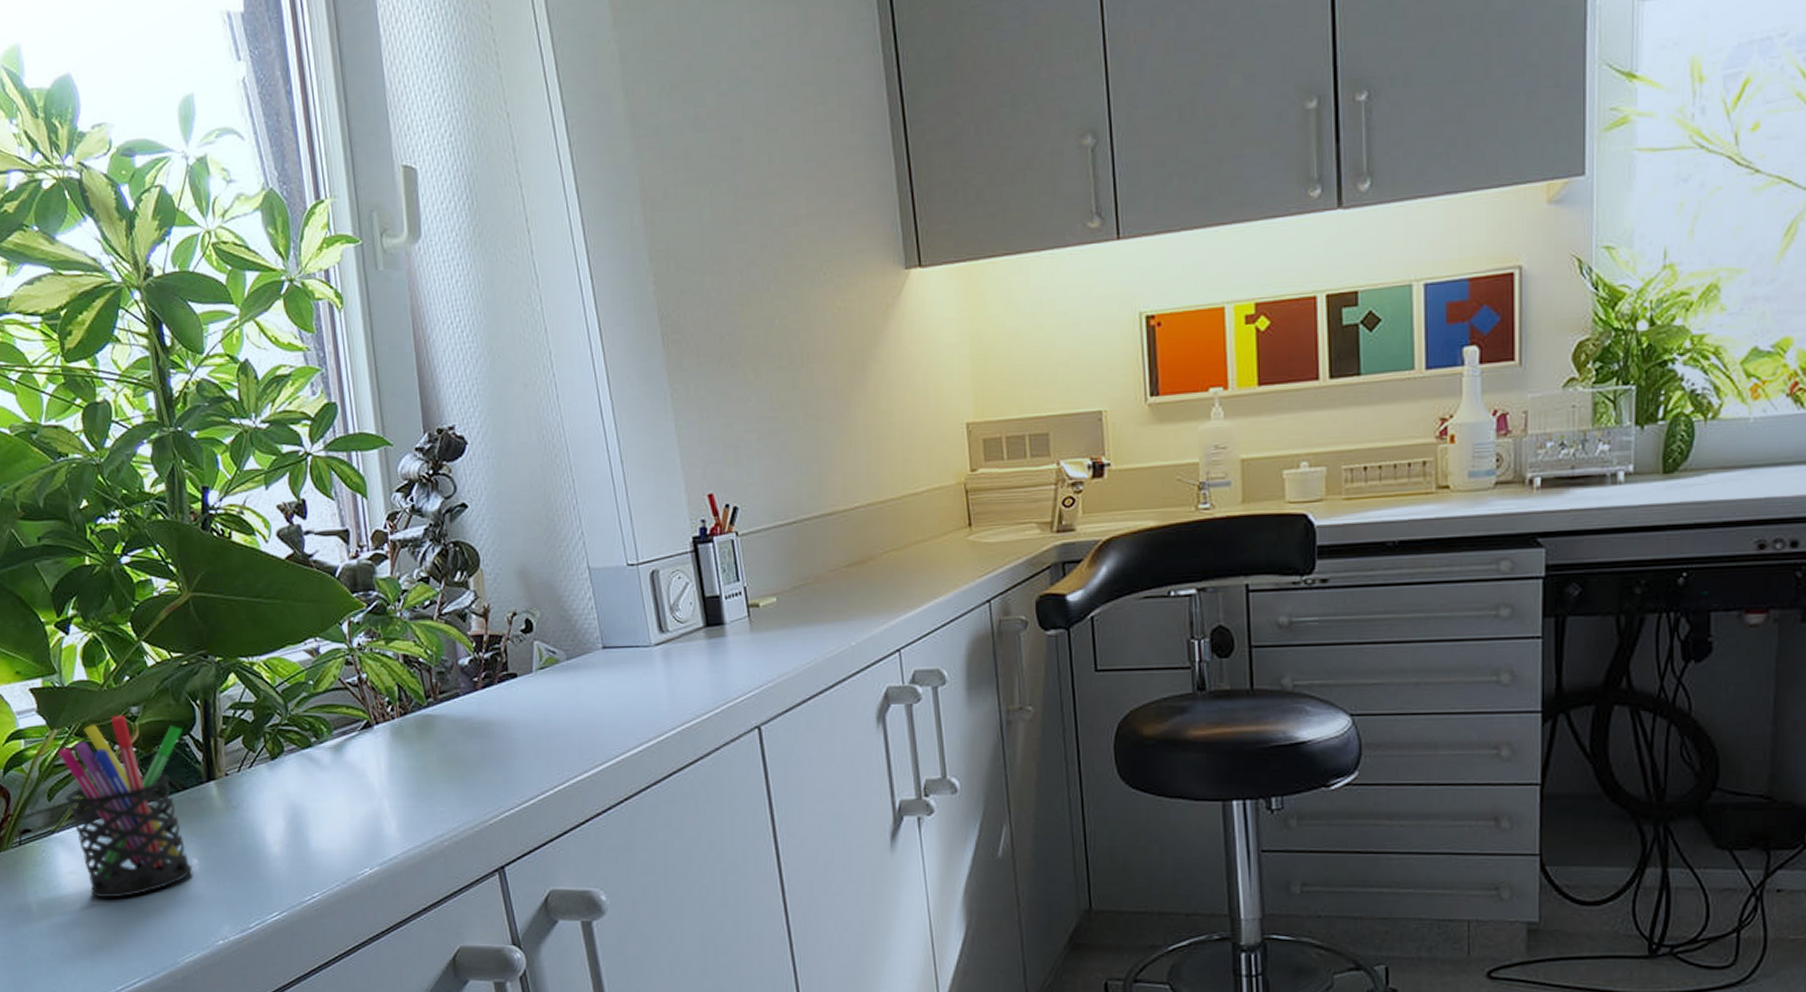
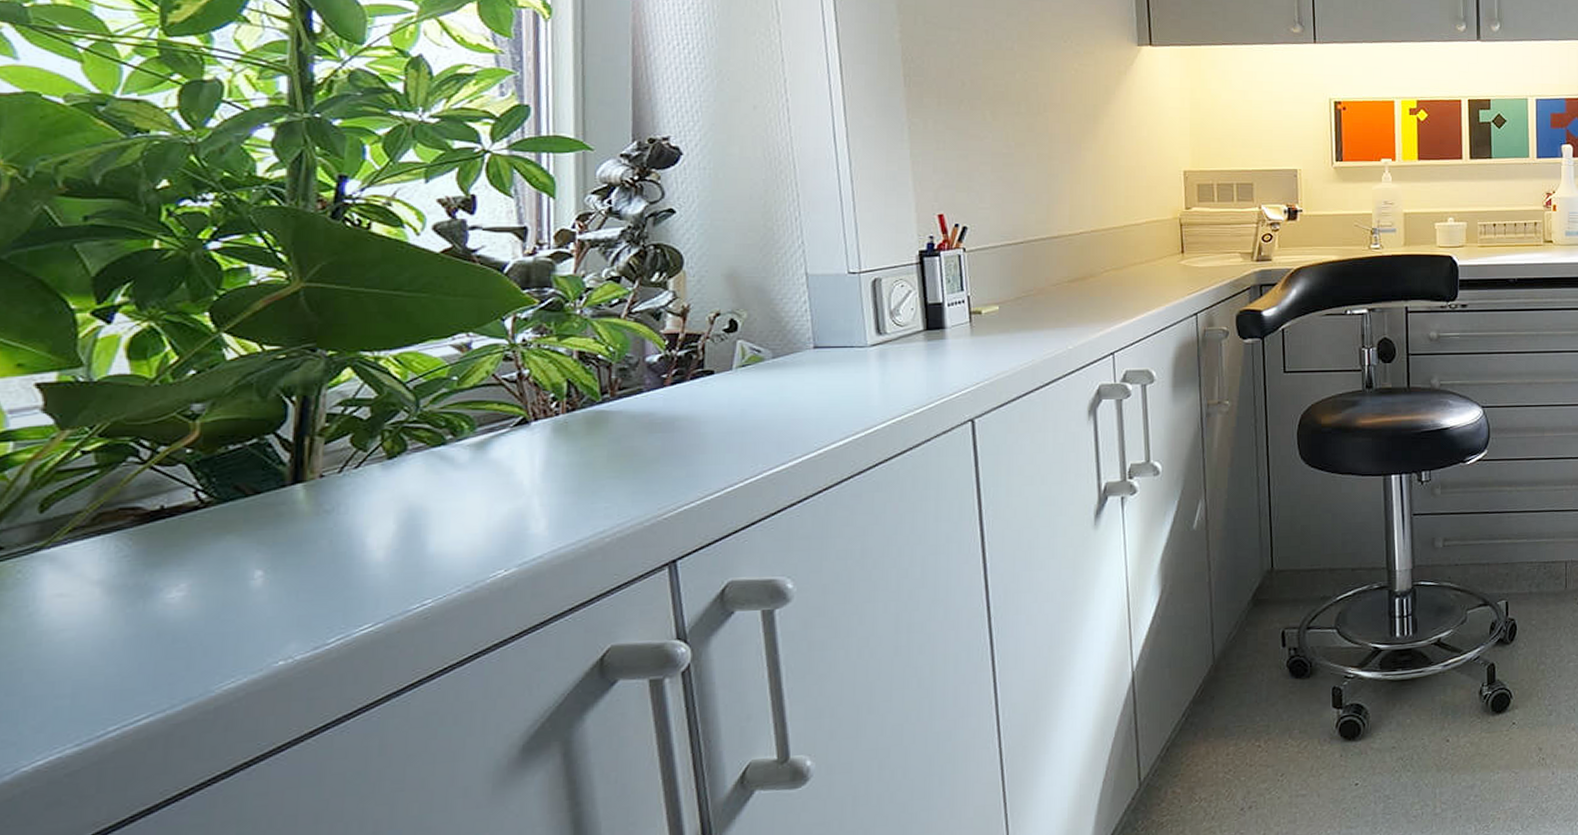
pen holder: present [58,714,192,898] -> none [66,412,265,623]

